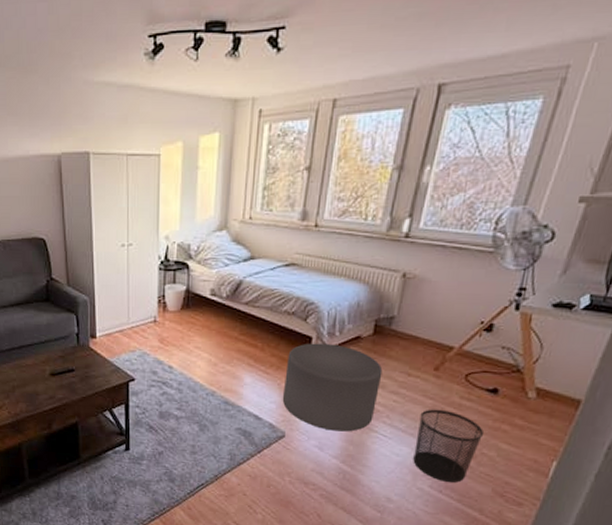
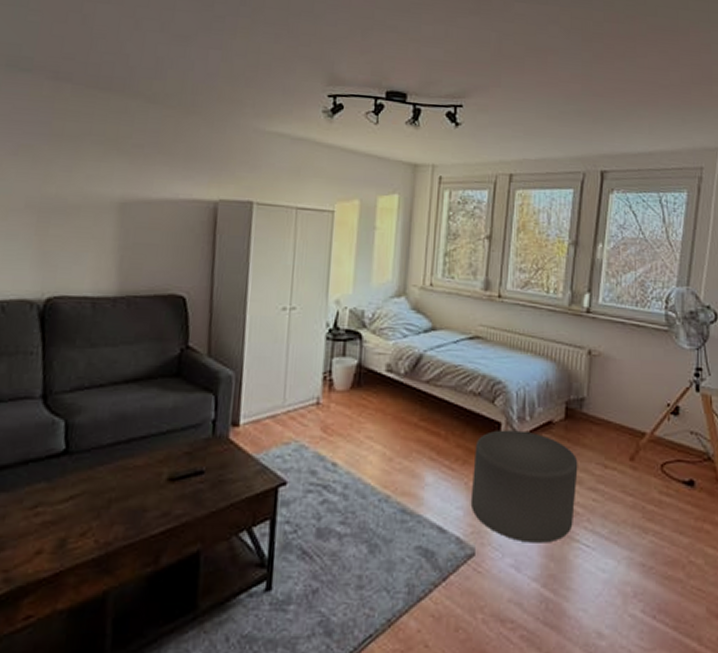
waste bin: present [413,409,485,483] -> none [621,508,689,603]

